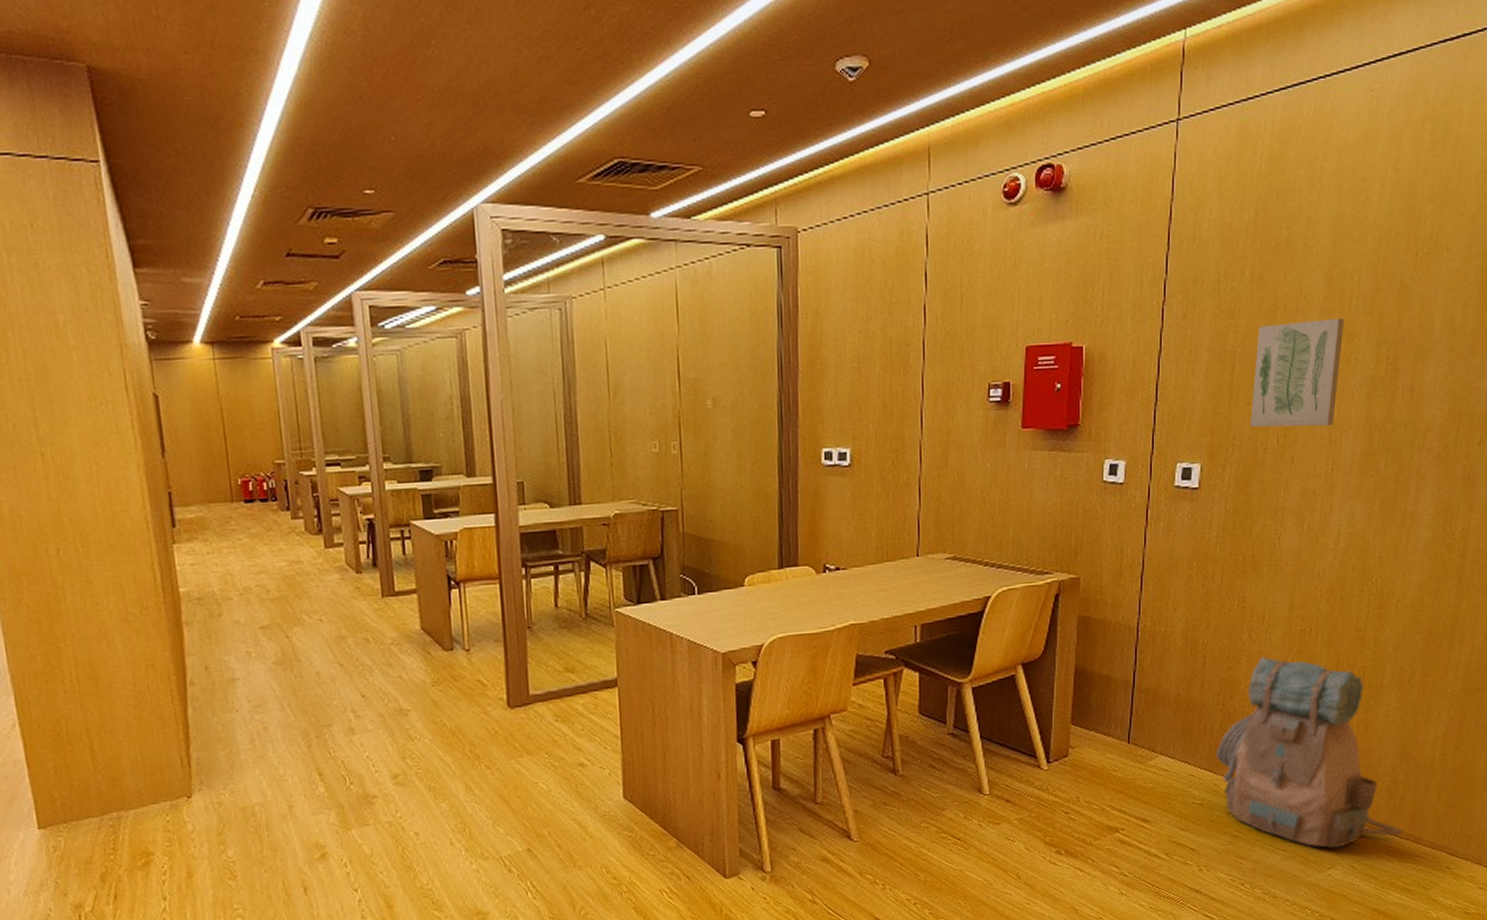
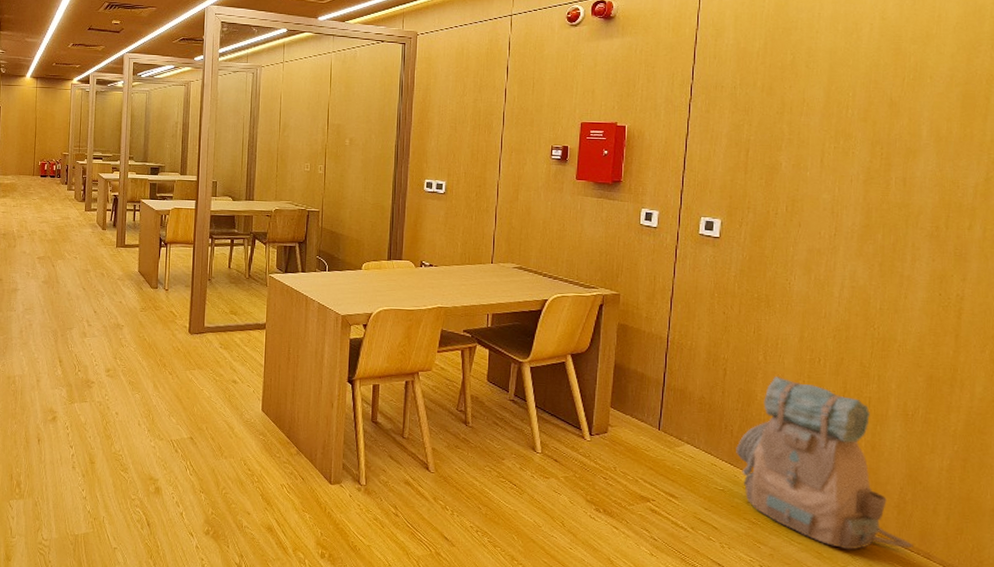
wall art: present [1250,317,1344,428] -> none [763,121,842,201]

